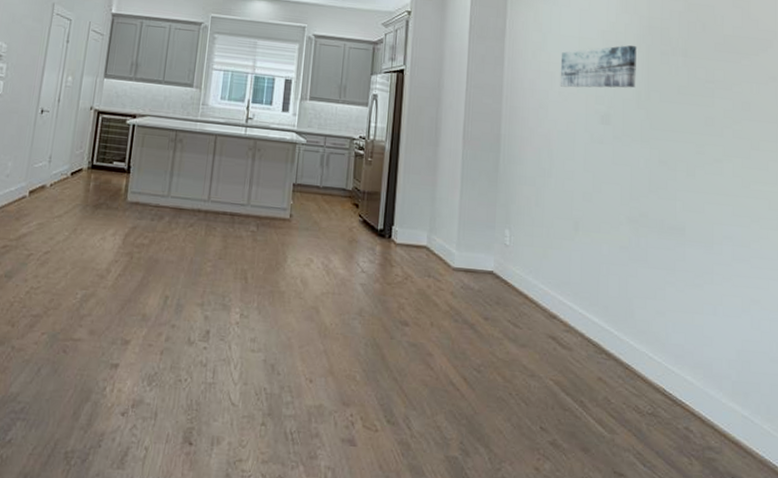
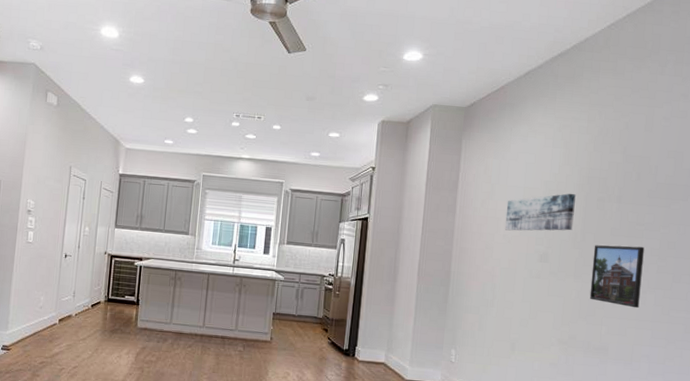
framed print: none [660,105,716,180] -> present [589,245,645,309]

